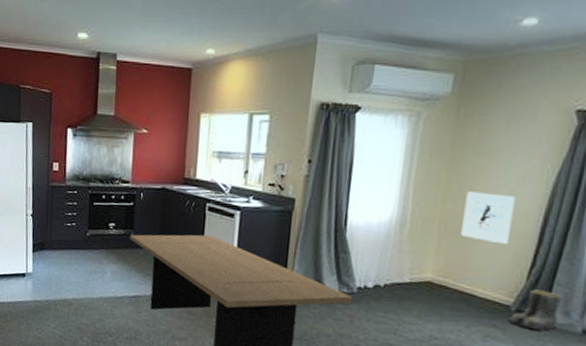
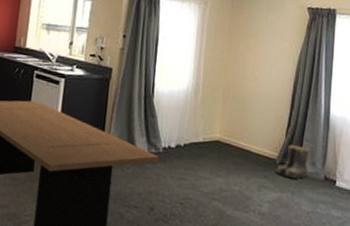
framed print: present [461,191,515,245] -> none [239,65,274,109]

